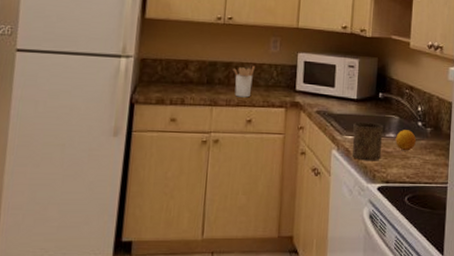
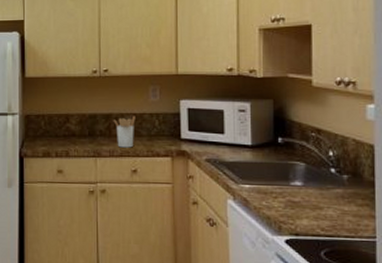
cup: present [352,122,384,161] -> none [250,169,287,212]
fruit: present [395,130,417,151] -> none [303,177,330,201]

